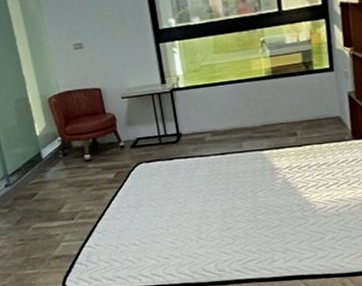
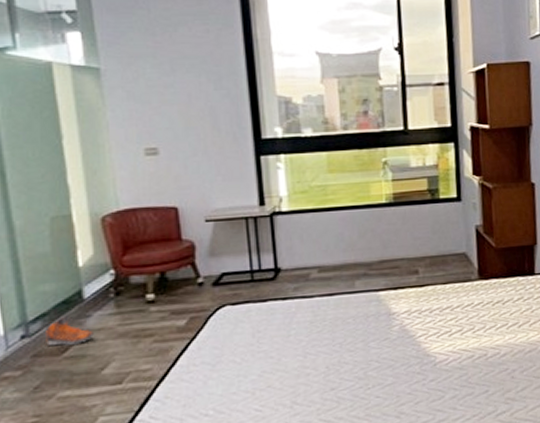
sneaker: none [20,171,52,192] -> present [46,316,94,347]

